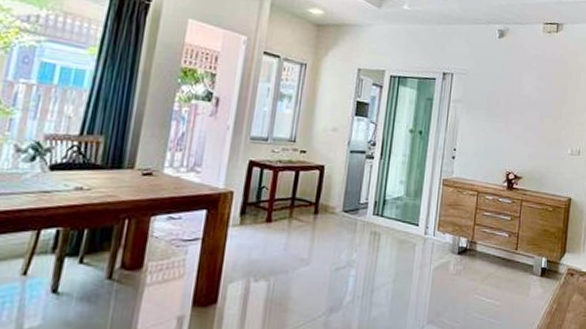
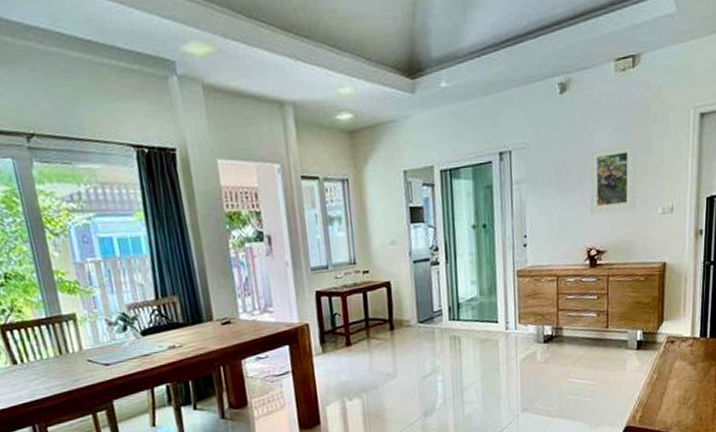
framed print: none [512,88,554,146] -> present [589,143,636,214]

